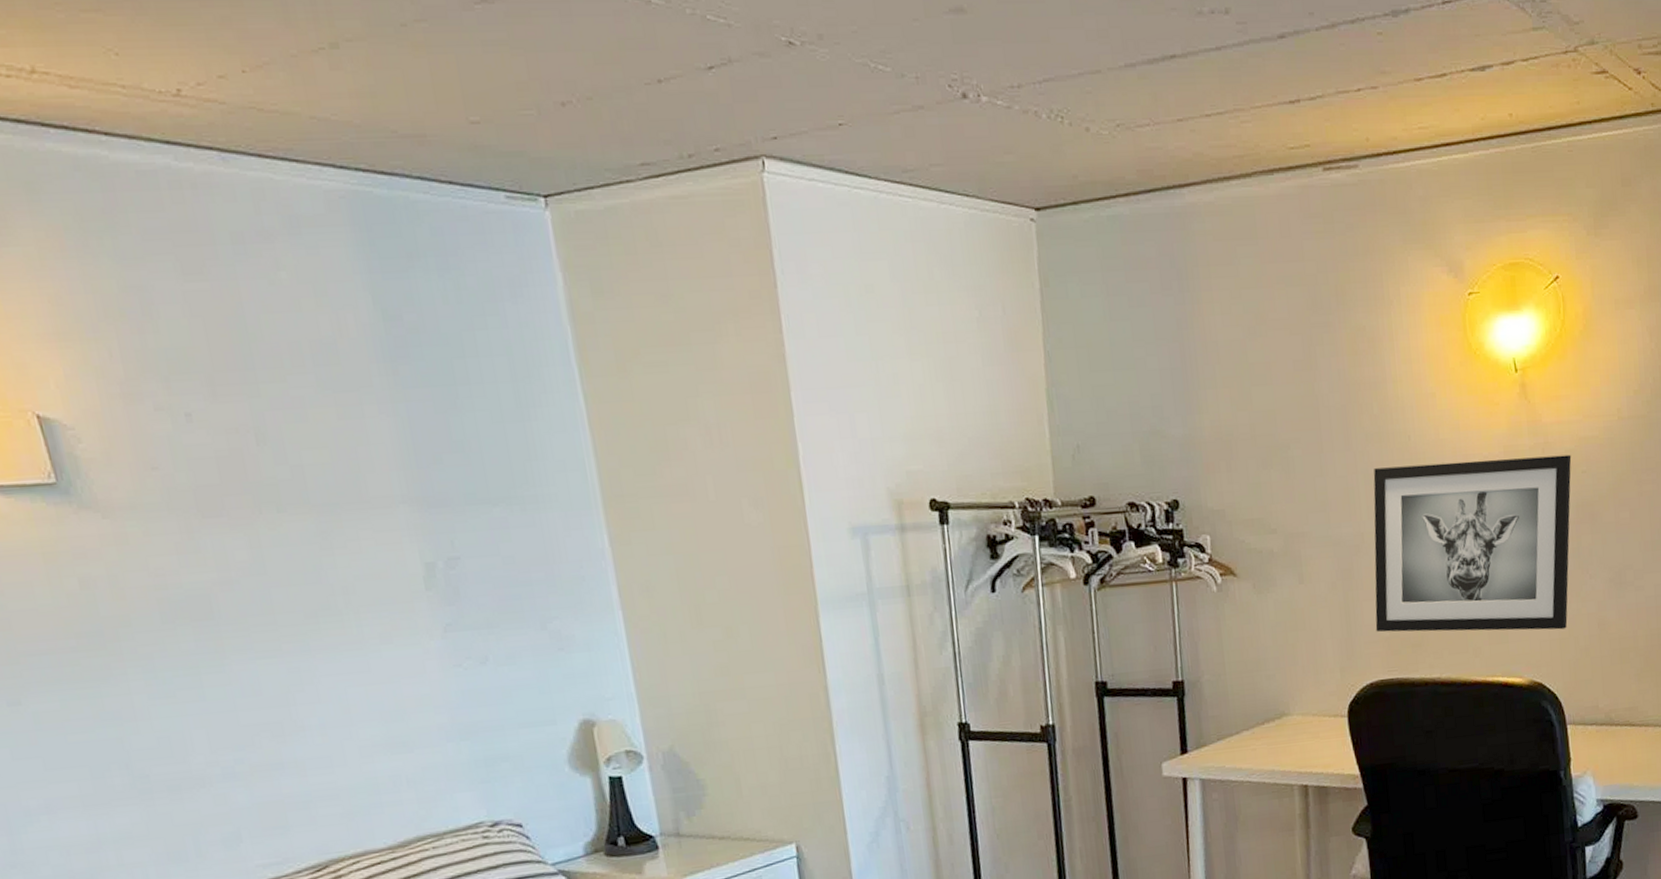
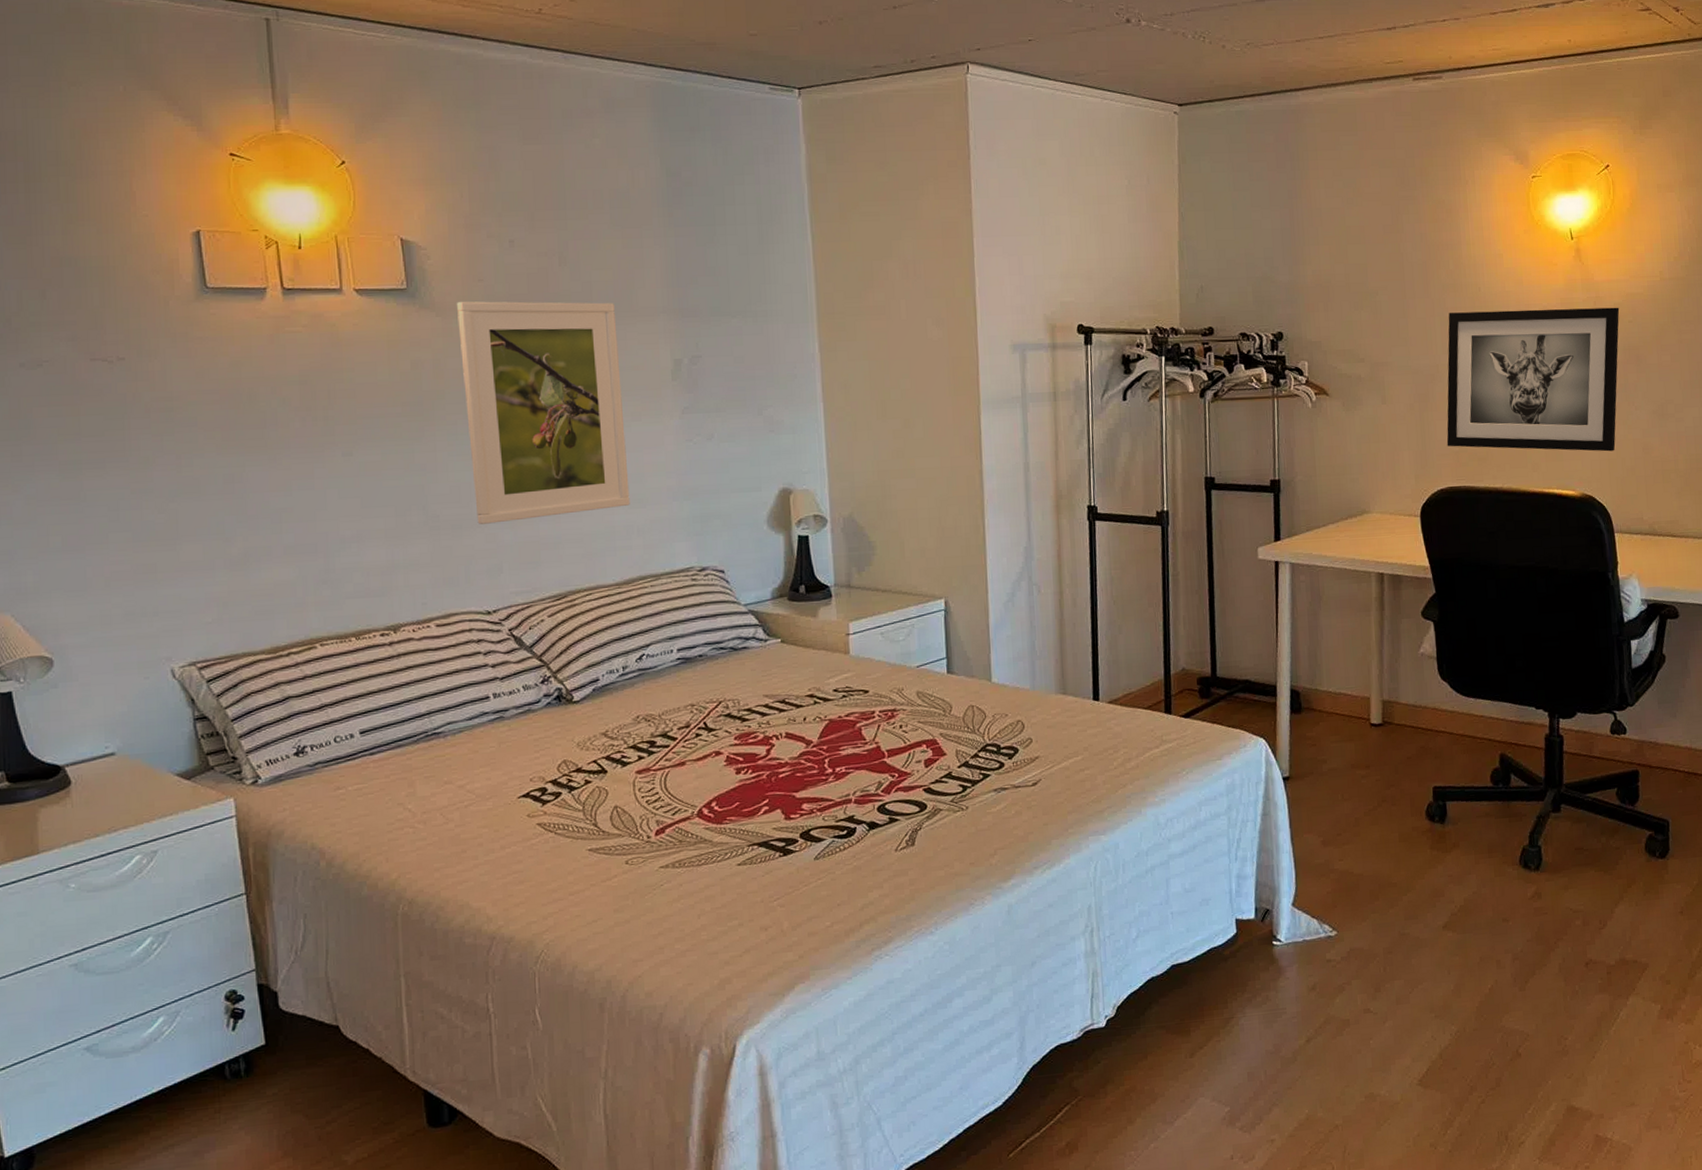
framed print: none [128,492,393,784] -> present [457,301,630,524]

